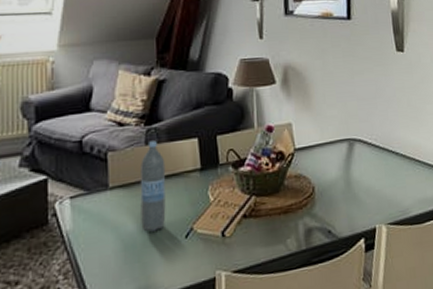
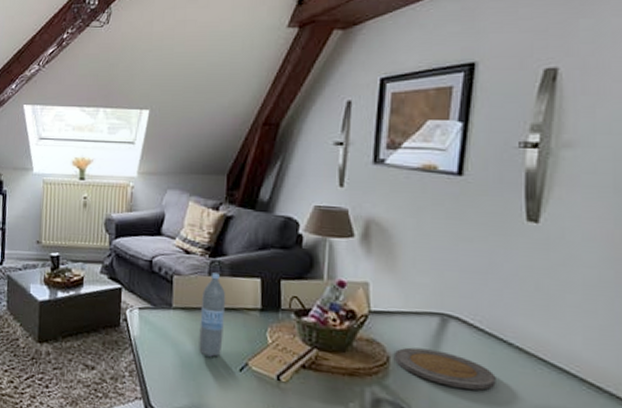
plate: none [317,171,391,201] -> present [393,347,496,390]

